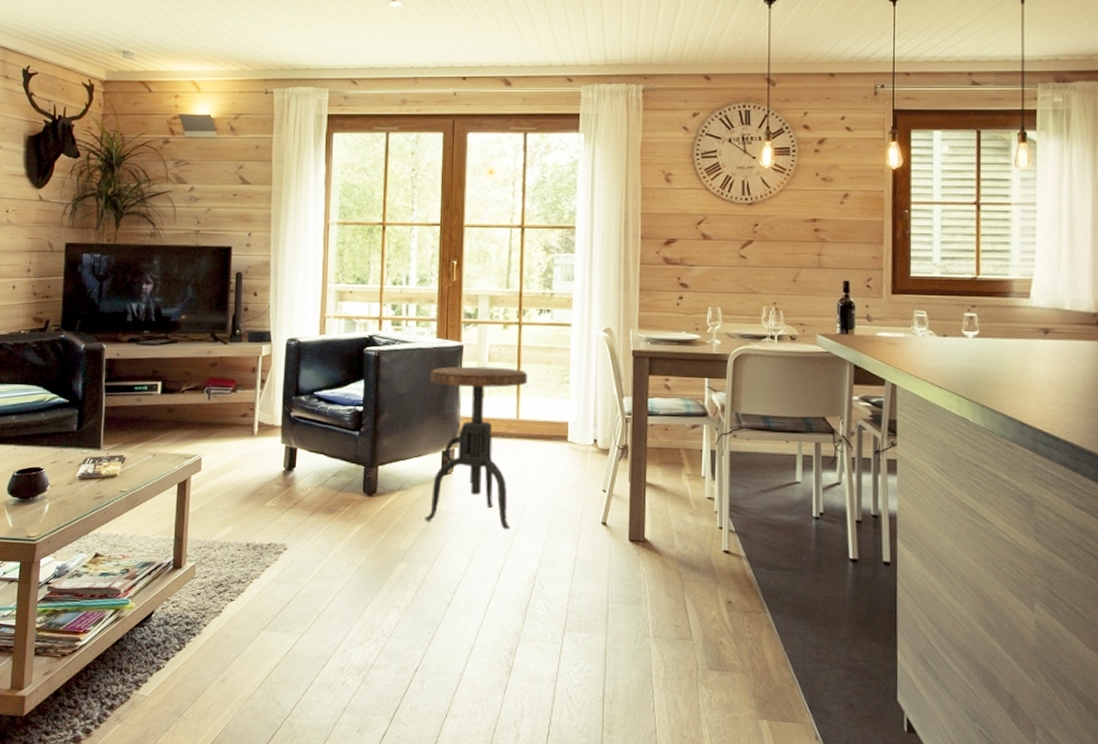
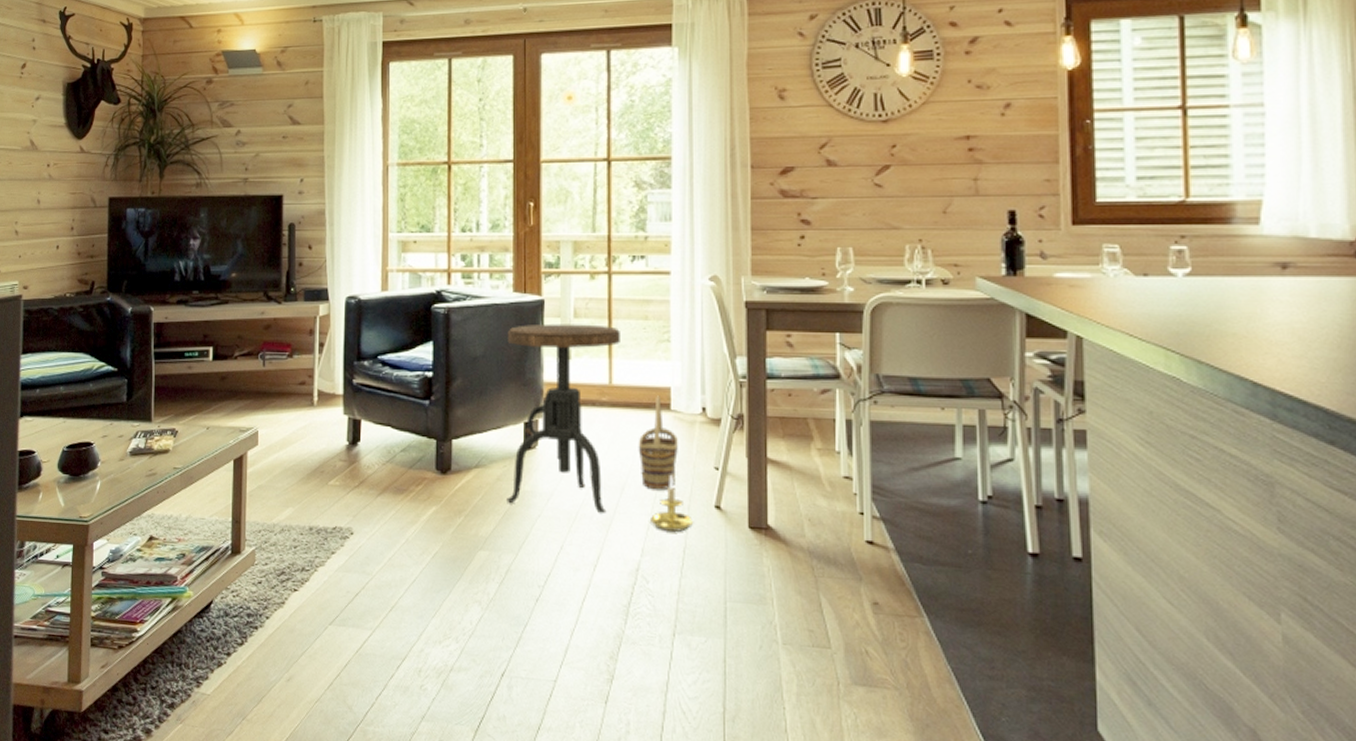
basket: none [539,429,573,510] -> present [638,395,678,491]
candle holder: none [548,496,583,545] -> present [651,474,693,532]

